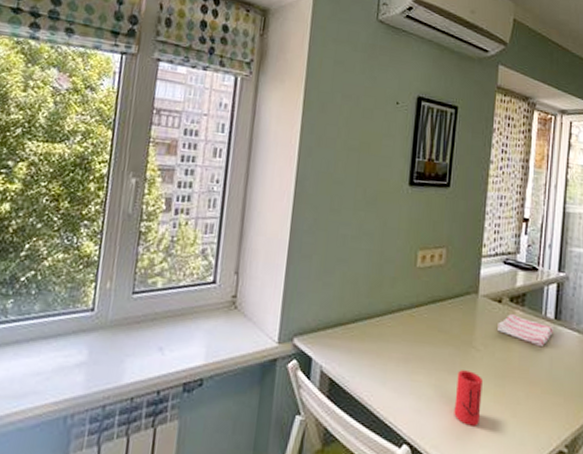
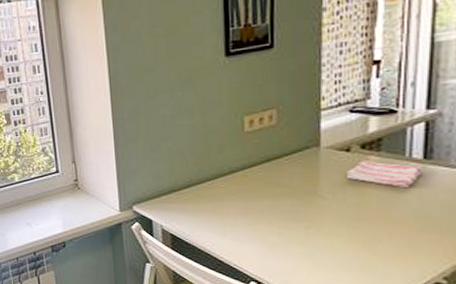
cup: present [454,370,482,426] -> none [302,218,334,265]

